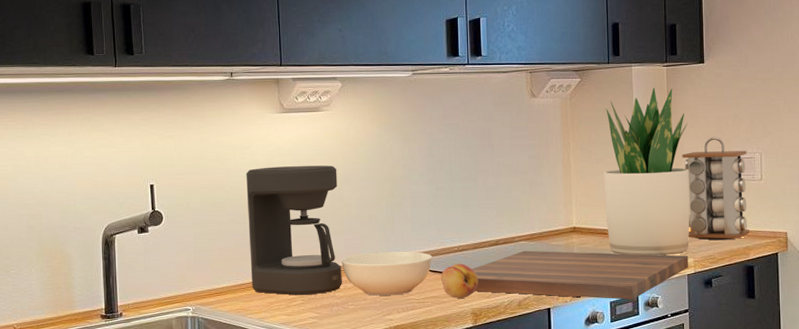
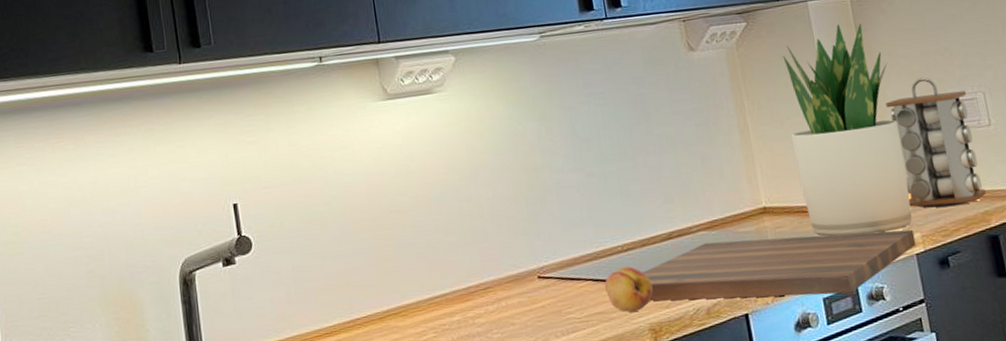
coffee maker: present [246,165,342,295] -> none [349,158,482,328]
bowl: present [341,251,432,296] -> none [477,257,592,319]

